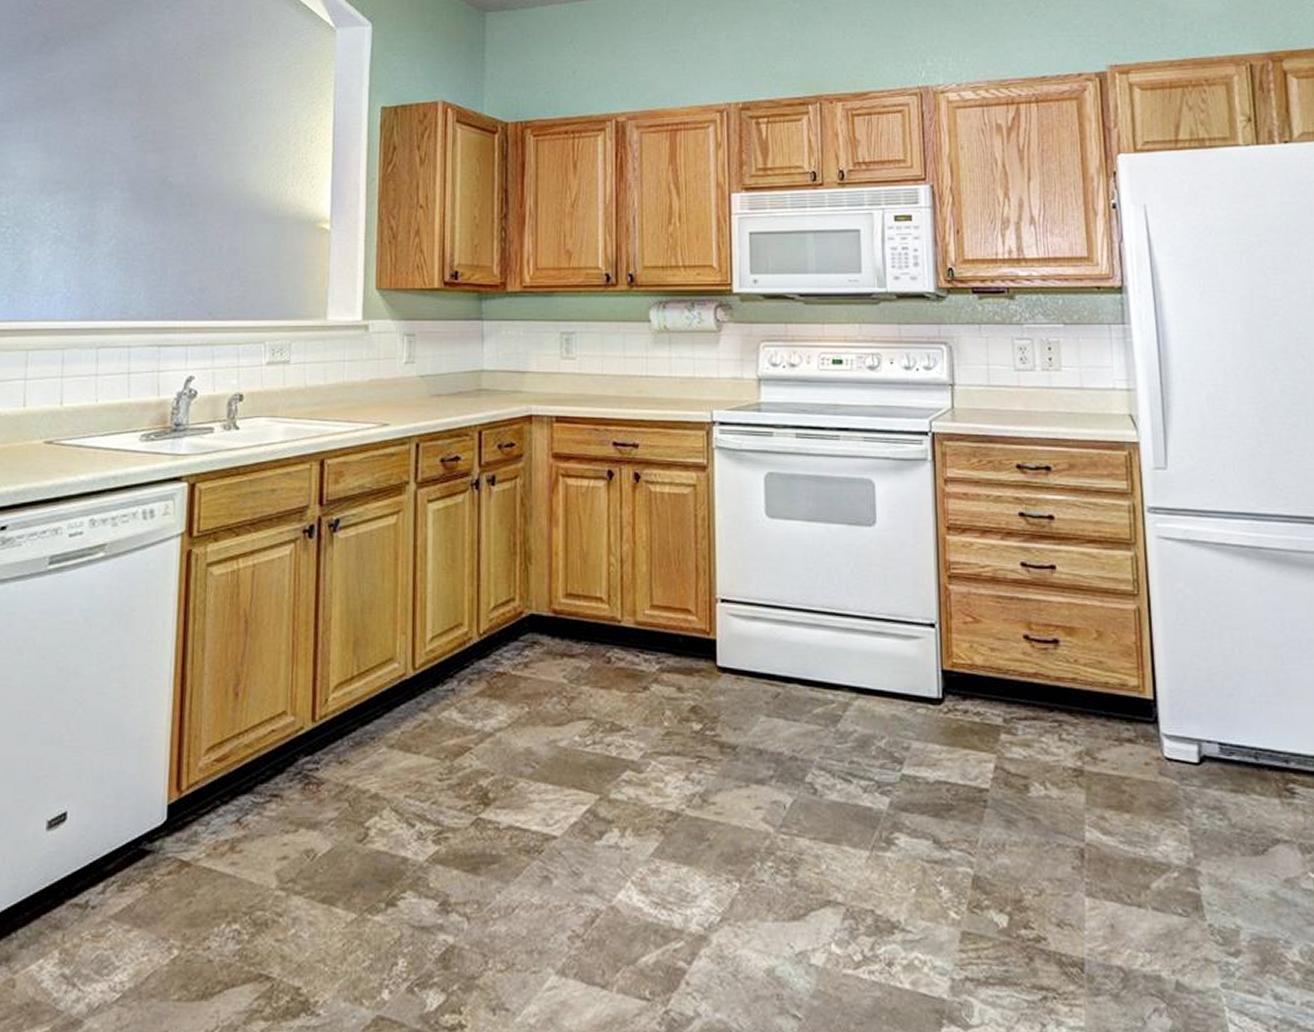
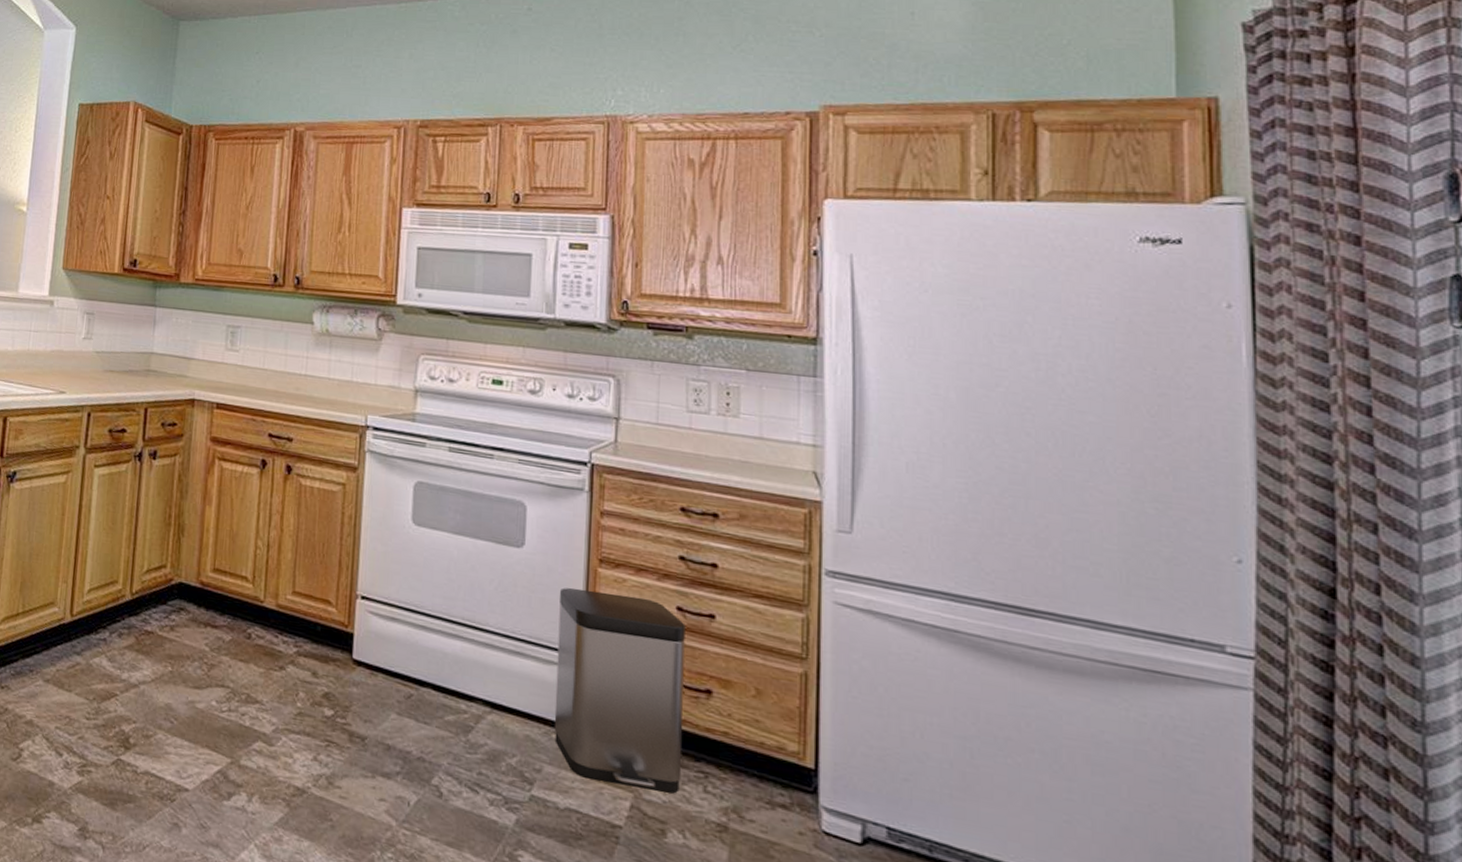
pedal bin: none [913,559,1038,747] -> present [554,588,685,794]

